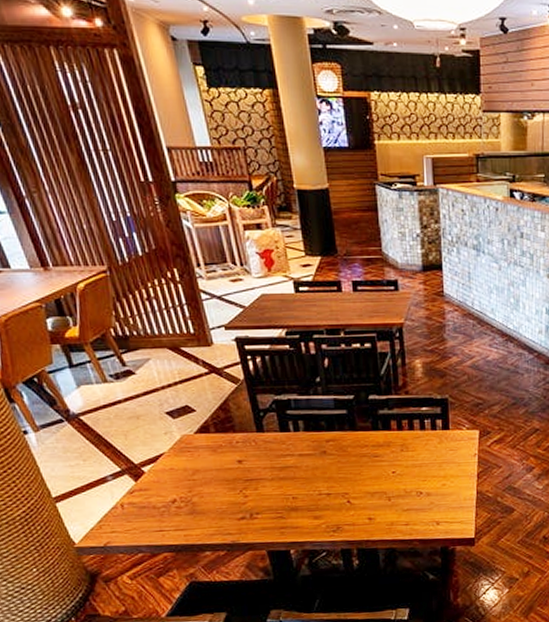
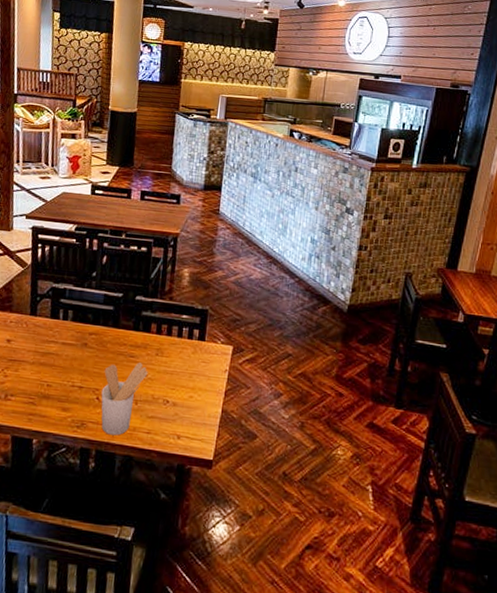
utensil holder: none [350,461,396,533] -> present [101,362,148,436]

